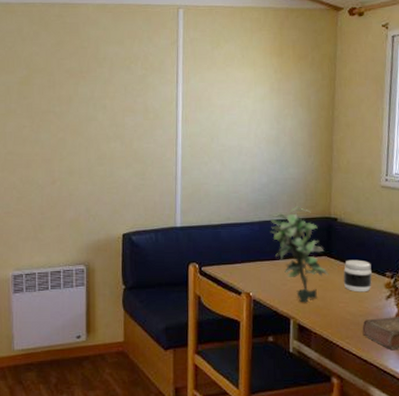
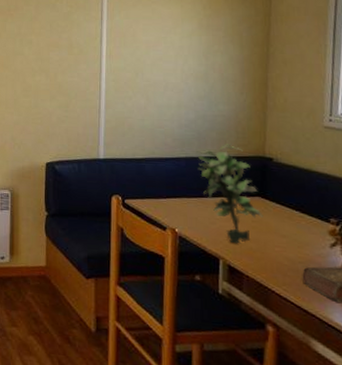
jar: present [343,259,372,292] -> none [279,202,314,238]

